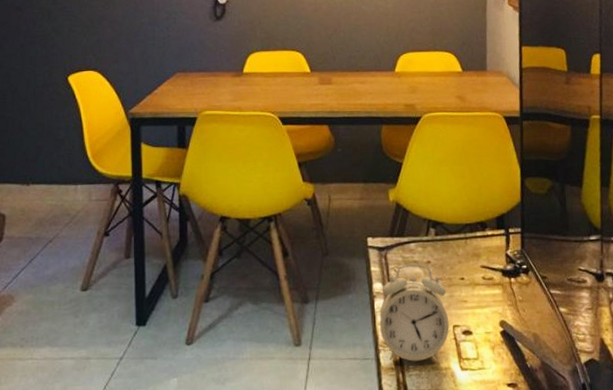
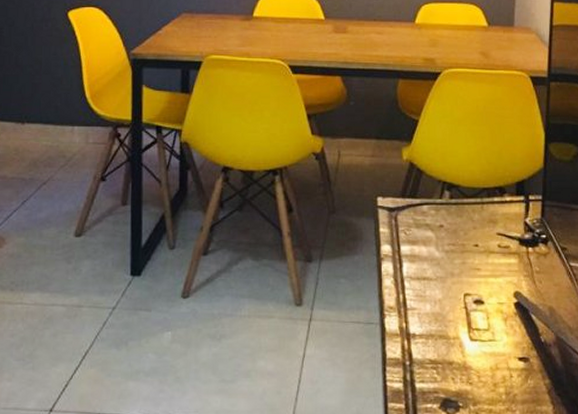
alarm clock: present [379,264,450,361] -> none [387,227,460,330]

